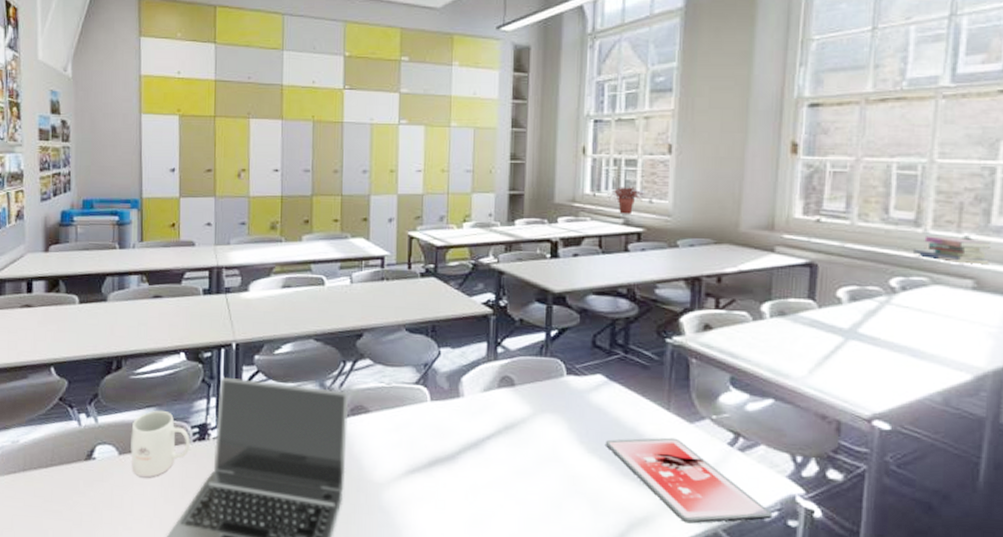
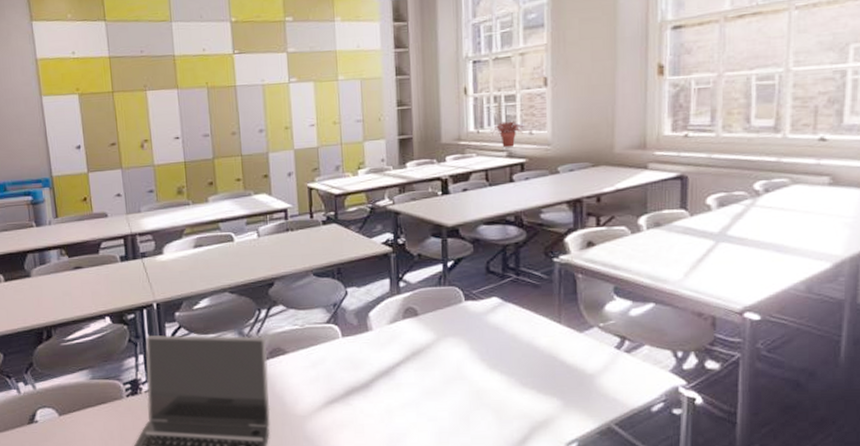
mug: present [131,410,190,478] -> none [67,371,125,434]
tablet: present [606,437,773,524] -> none [505,347,659,422]
books: present [914,235,990,265] -> none [775,138,843,163]

